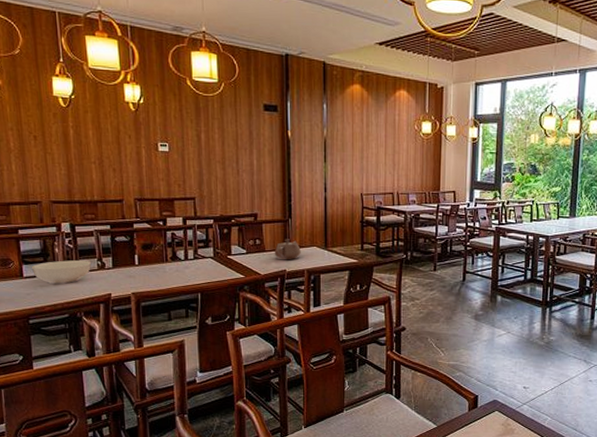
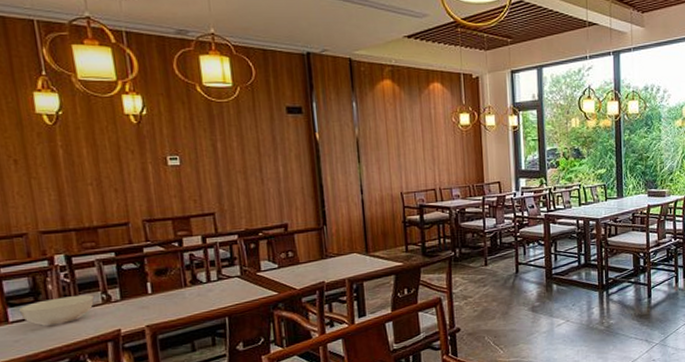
teapot: present [274,239,301,260] -> none [309,248,340,272]

